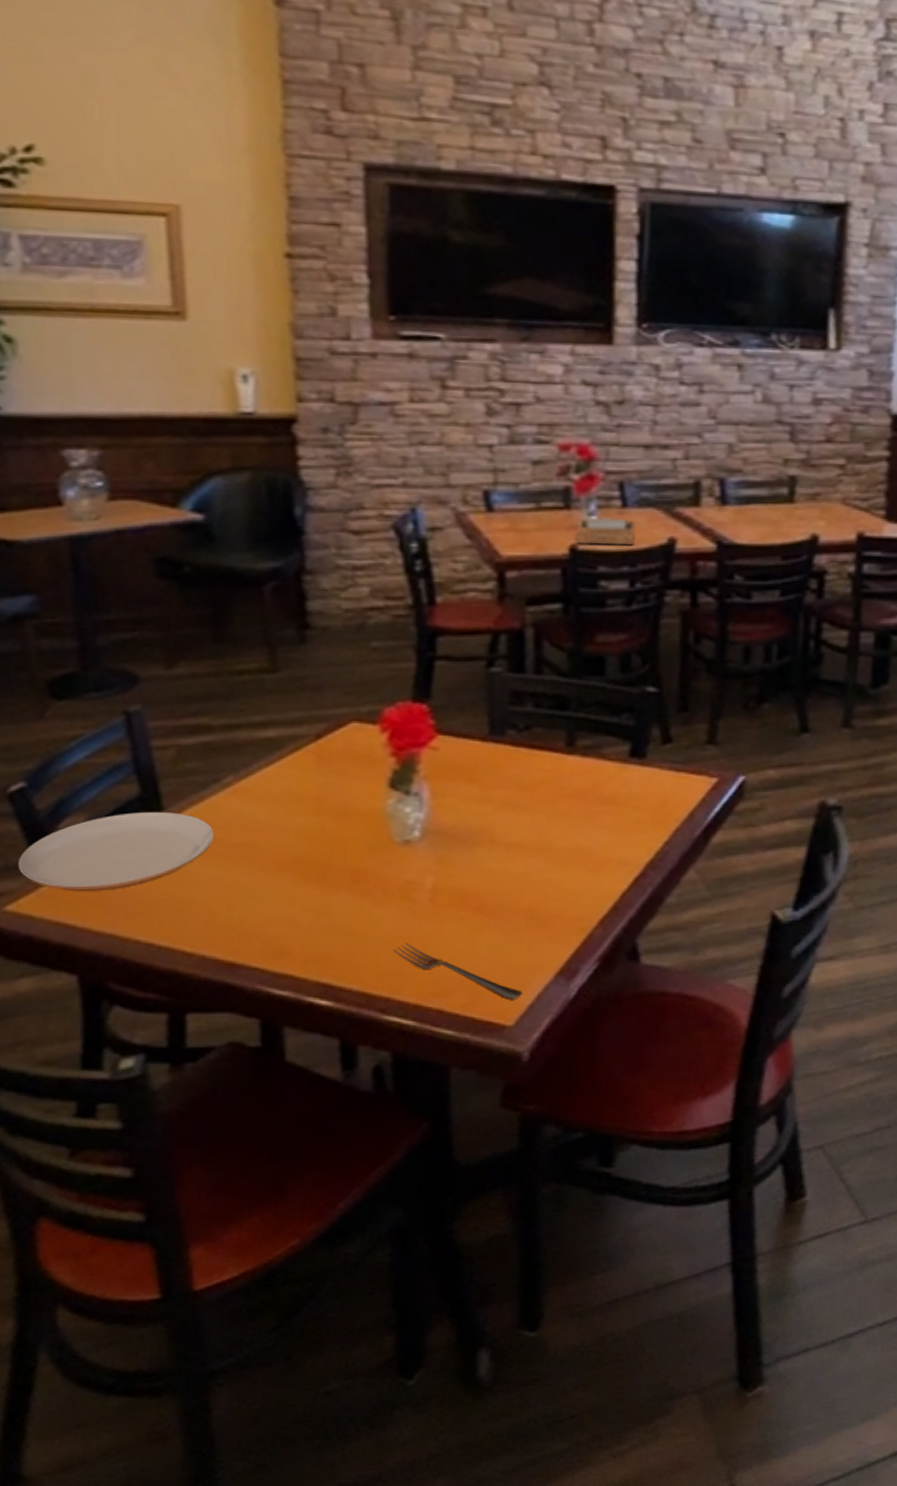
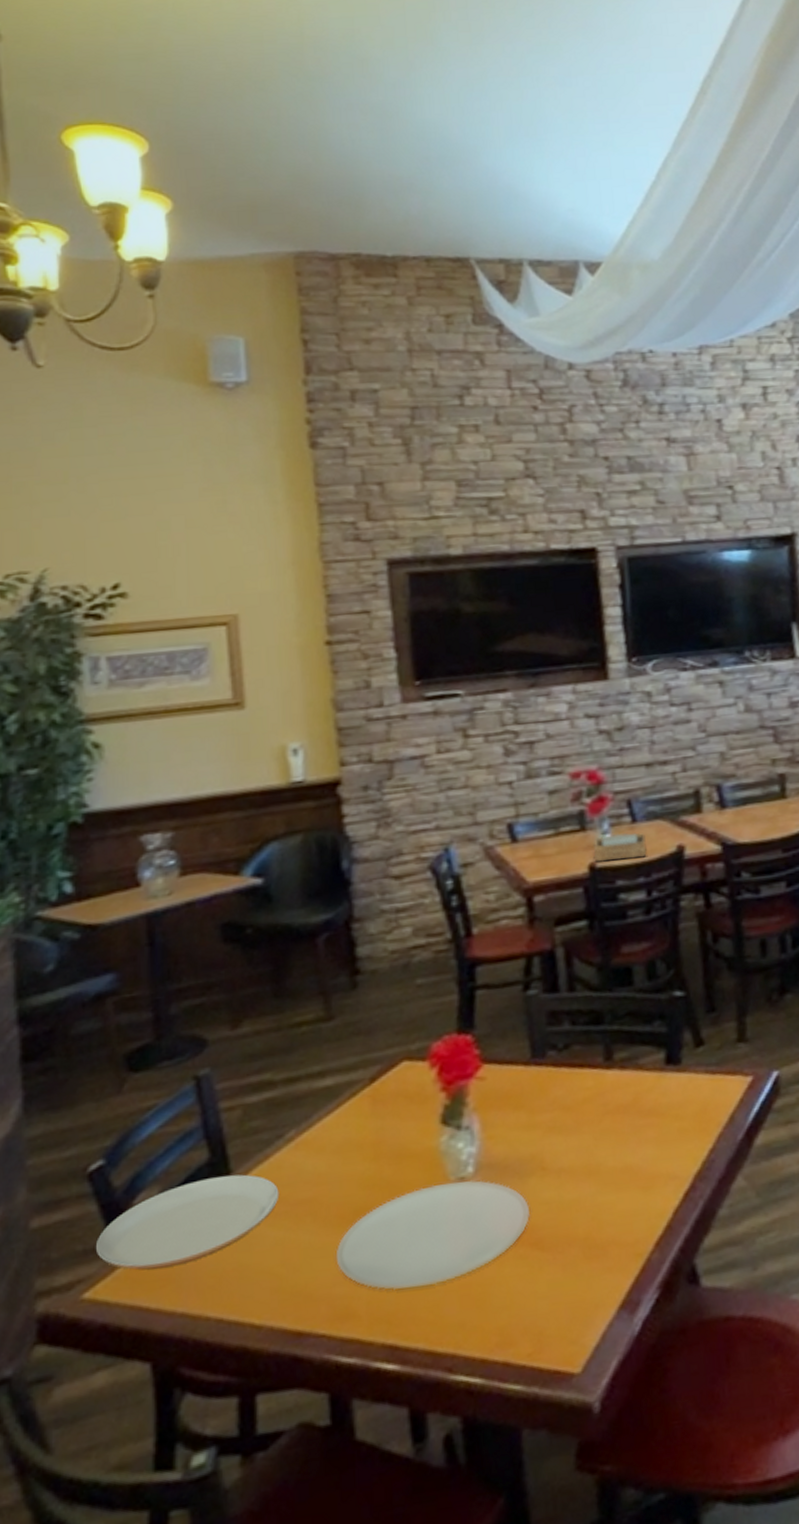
plate: none [272,843,474,936] -> present [335,1180,530,1291]
fork: present [394,942,523,1000] -> none [456,1289,588,1343]

